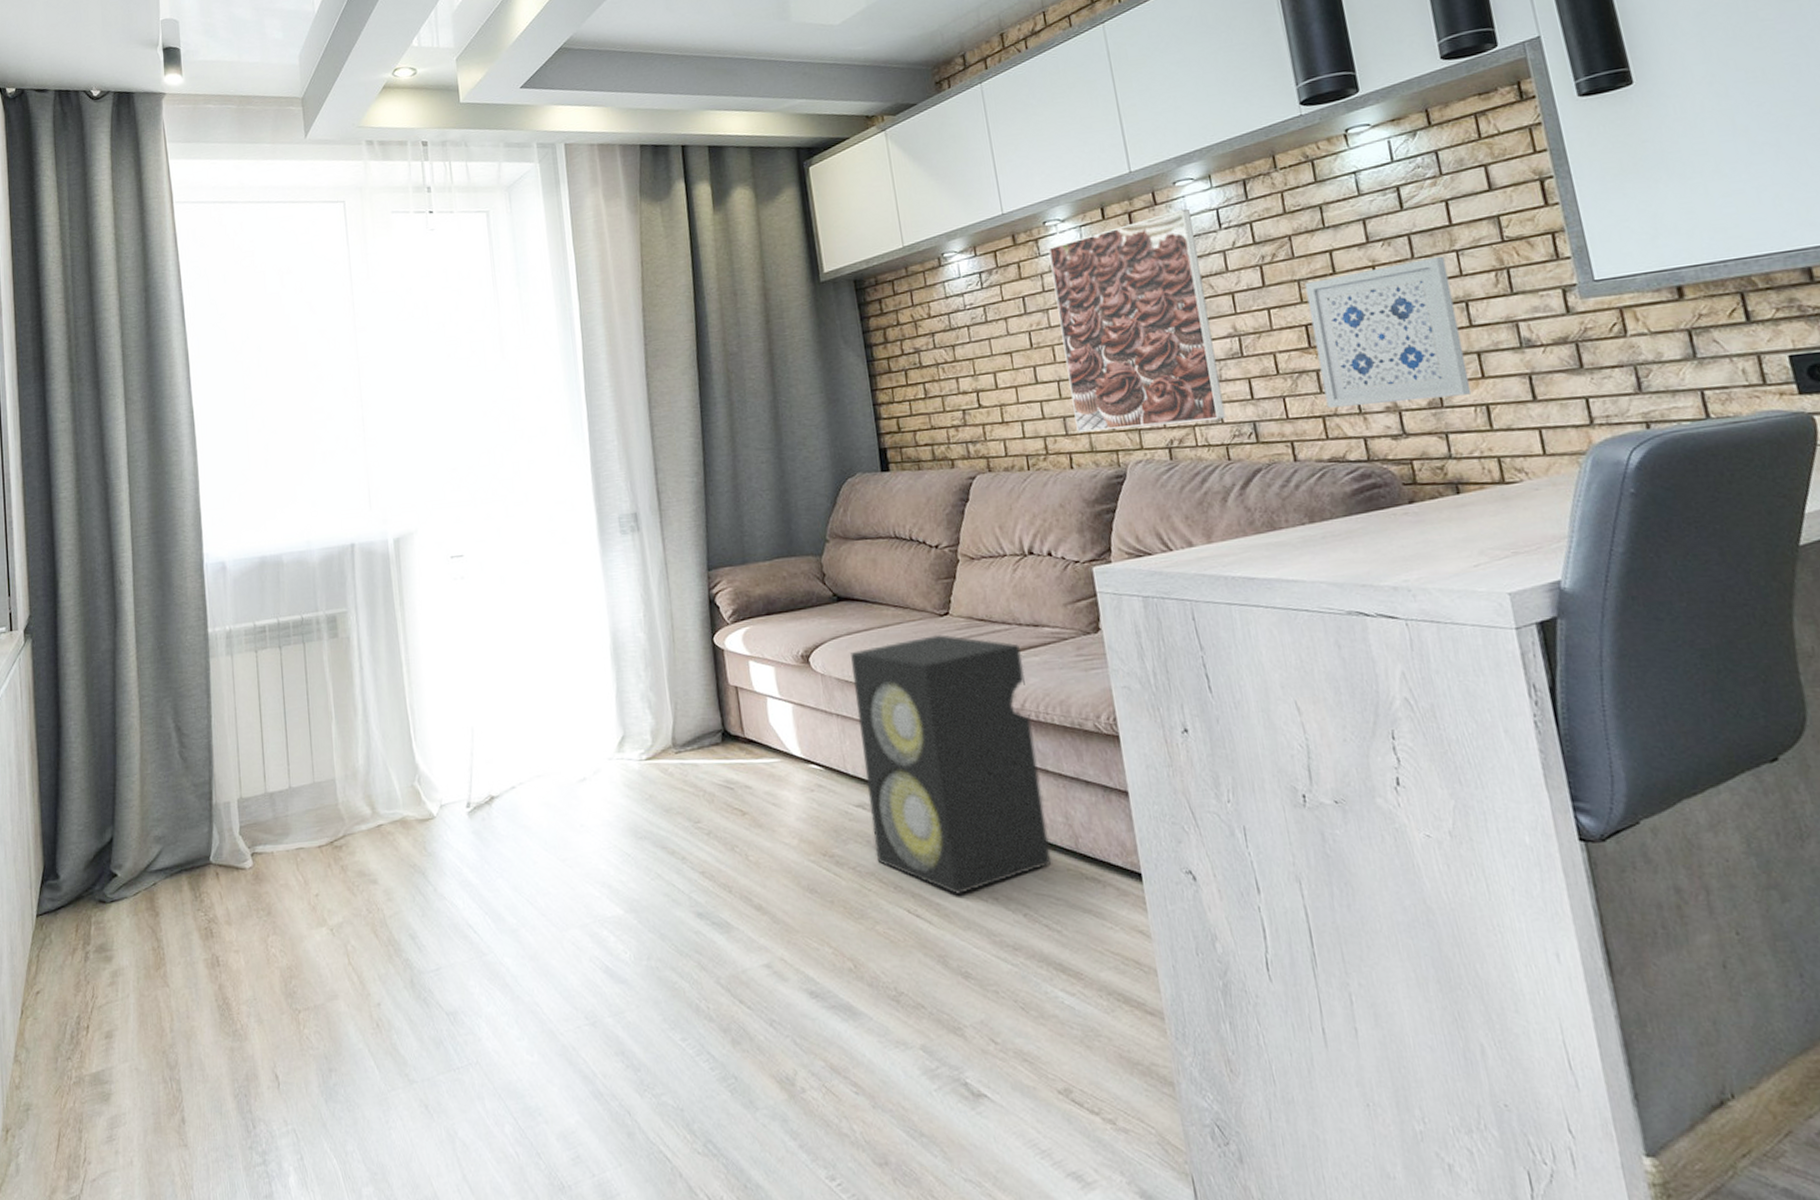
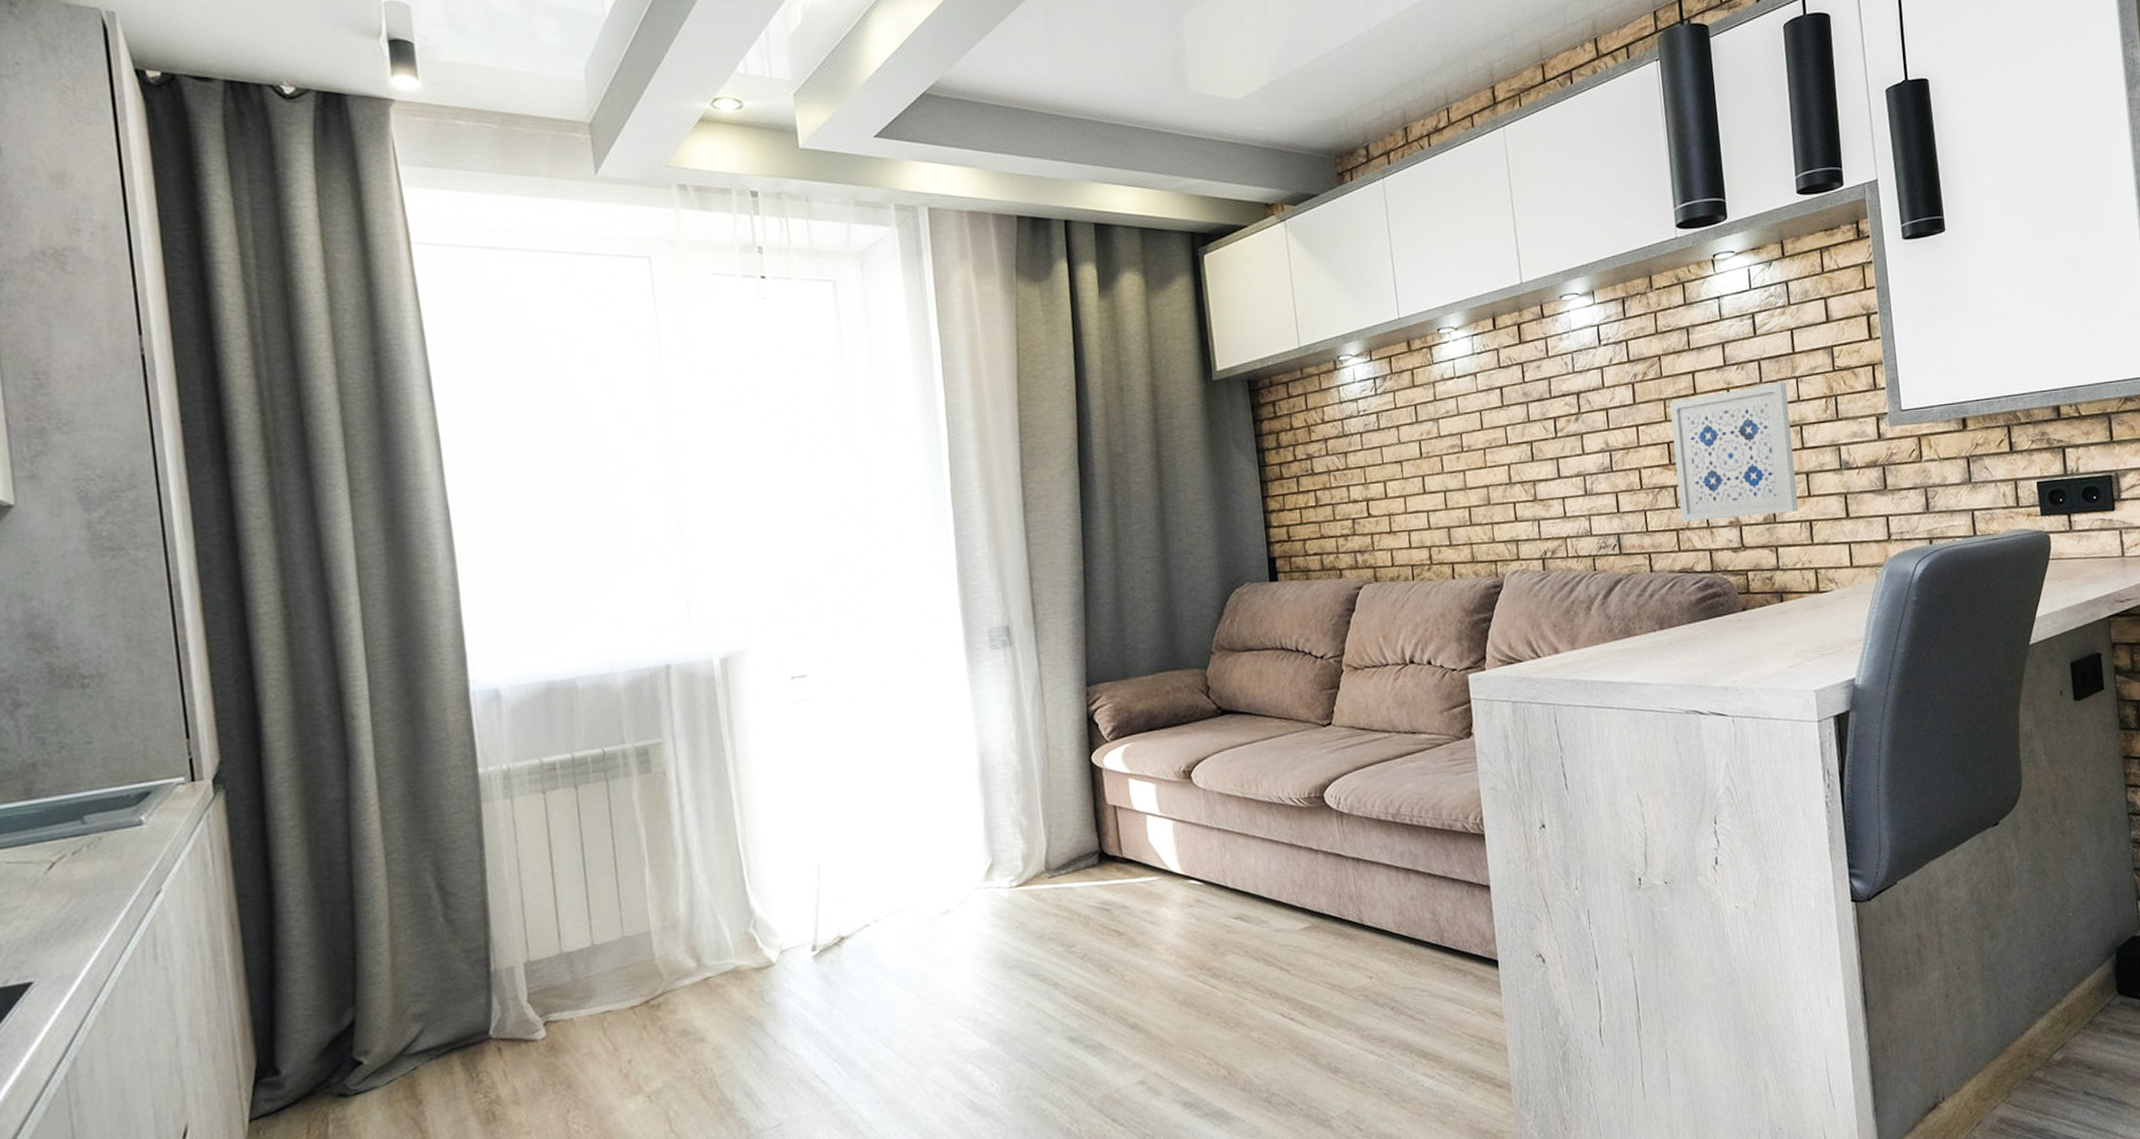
speaker: present [851,635,1052,894] -> none [1233,745,1419,995]
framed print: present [1048,208,1226,432] -> none [1441,323,1594,543]

